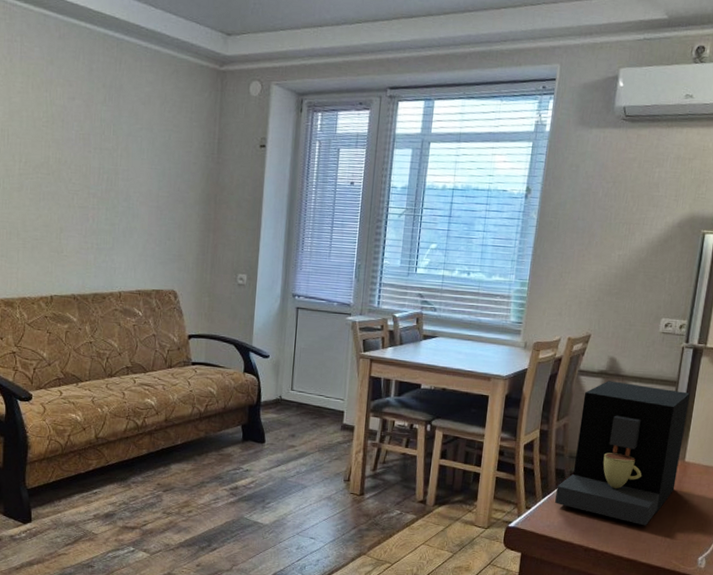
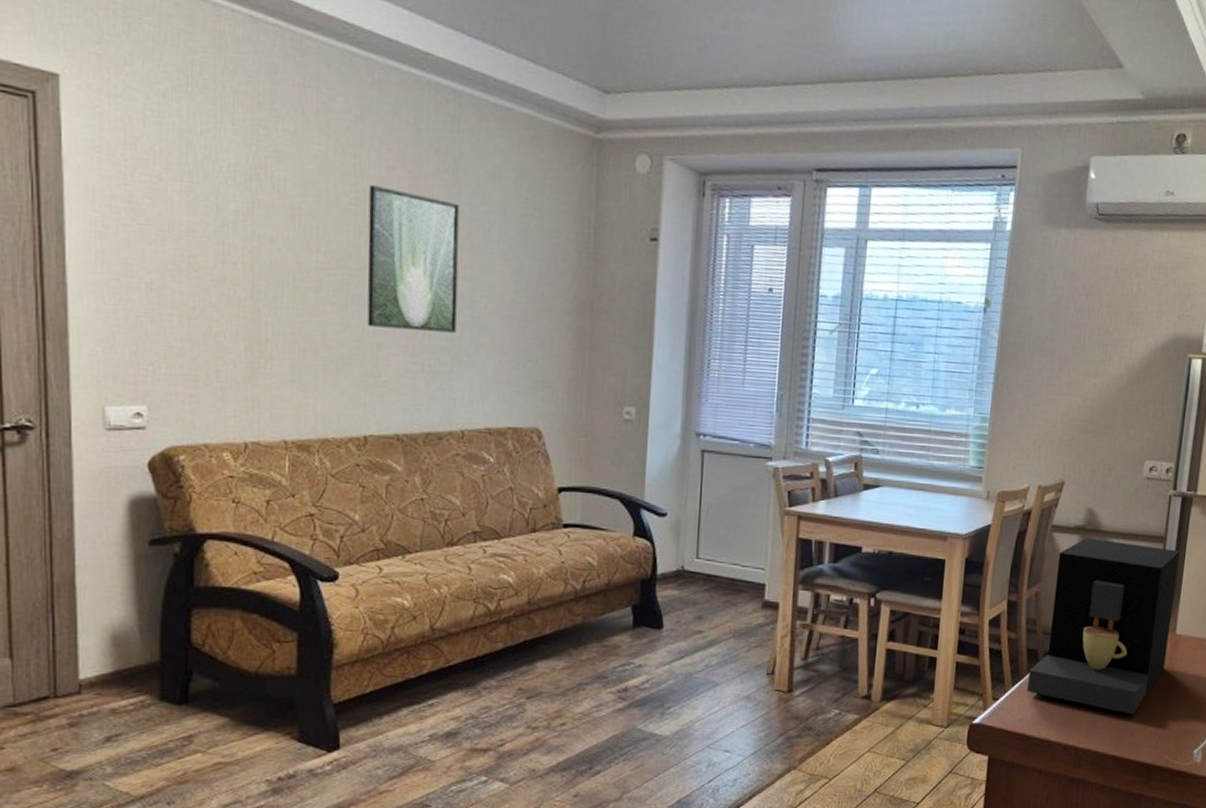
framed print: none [54,112,120,220] -> present [367,185,460,333]

